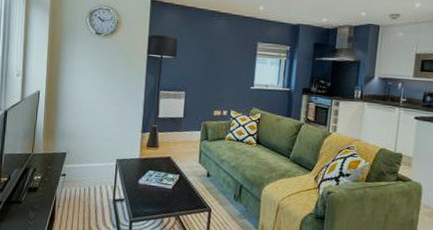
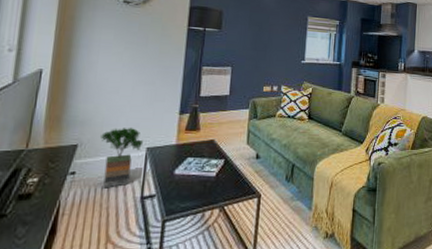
potted tree: none [82,141,114,190] -> present [101,128,144,188]

